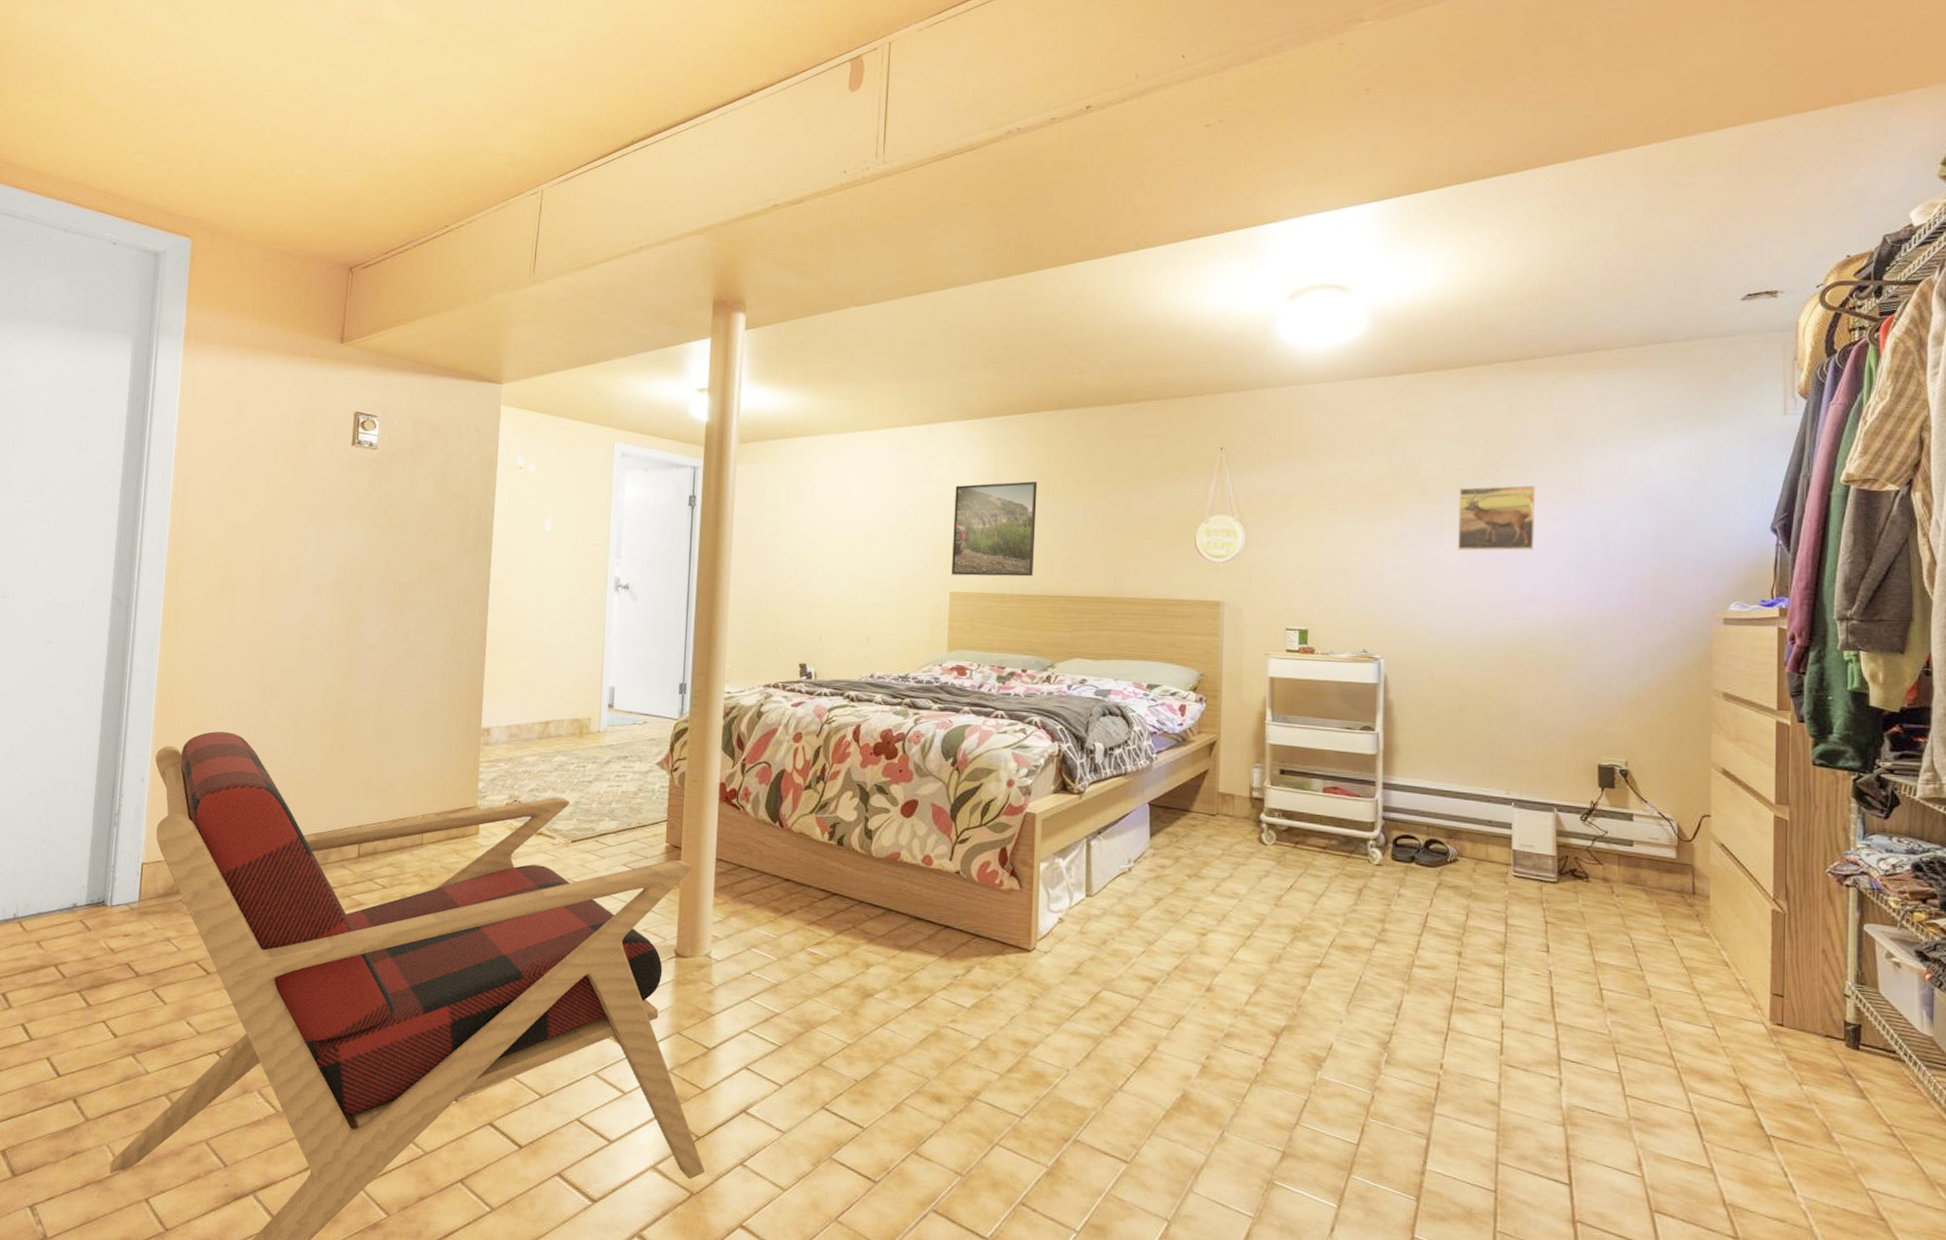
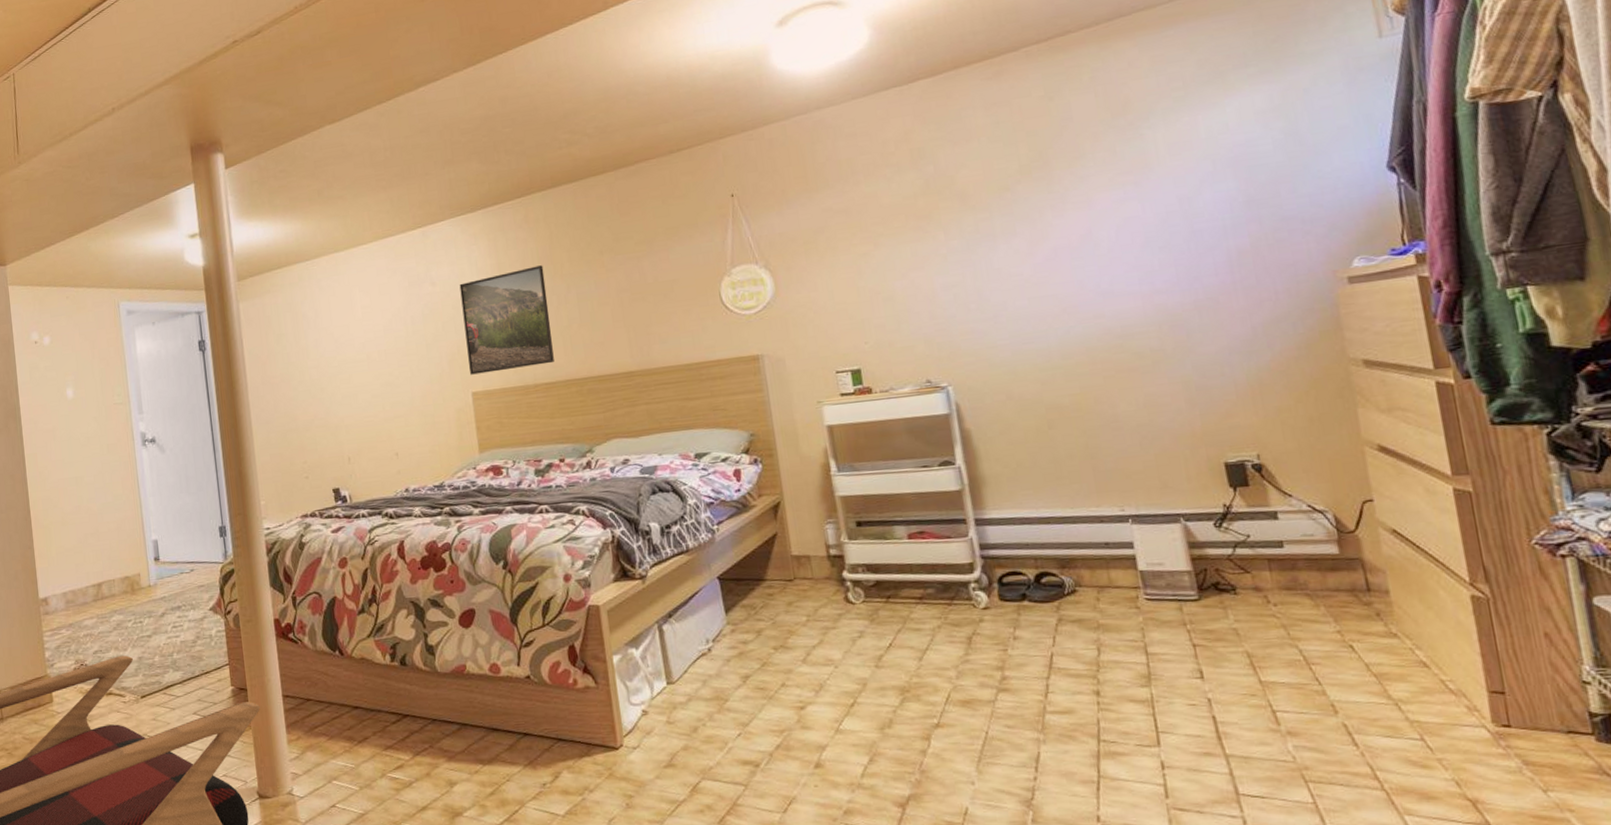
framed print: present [1457,485,1535,551] -> none [1005,170,1104,256]

